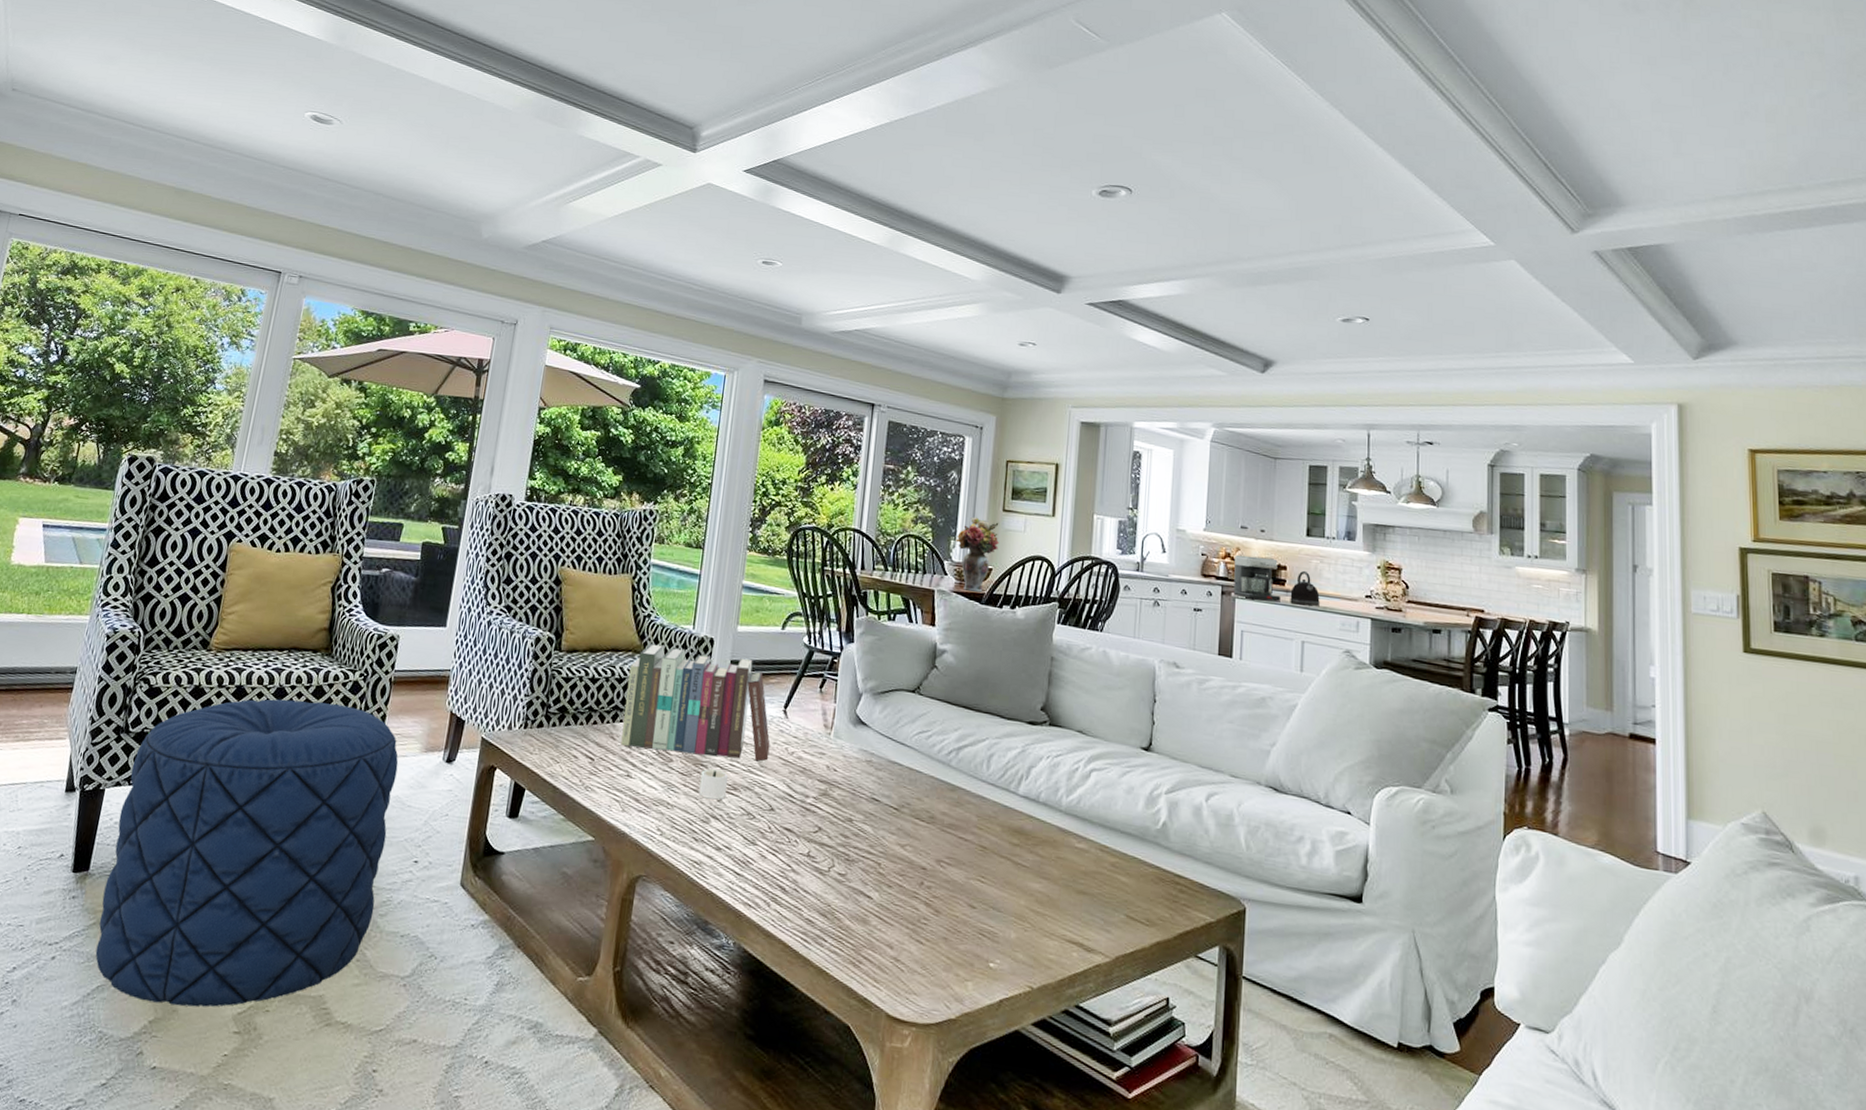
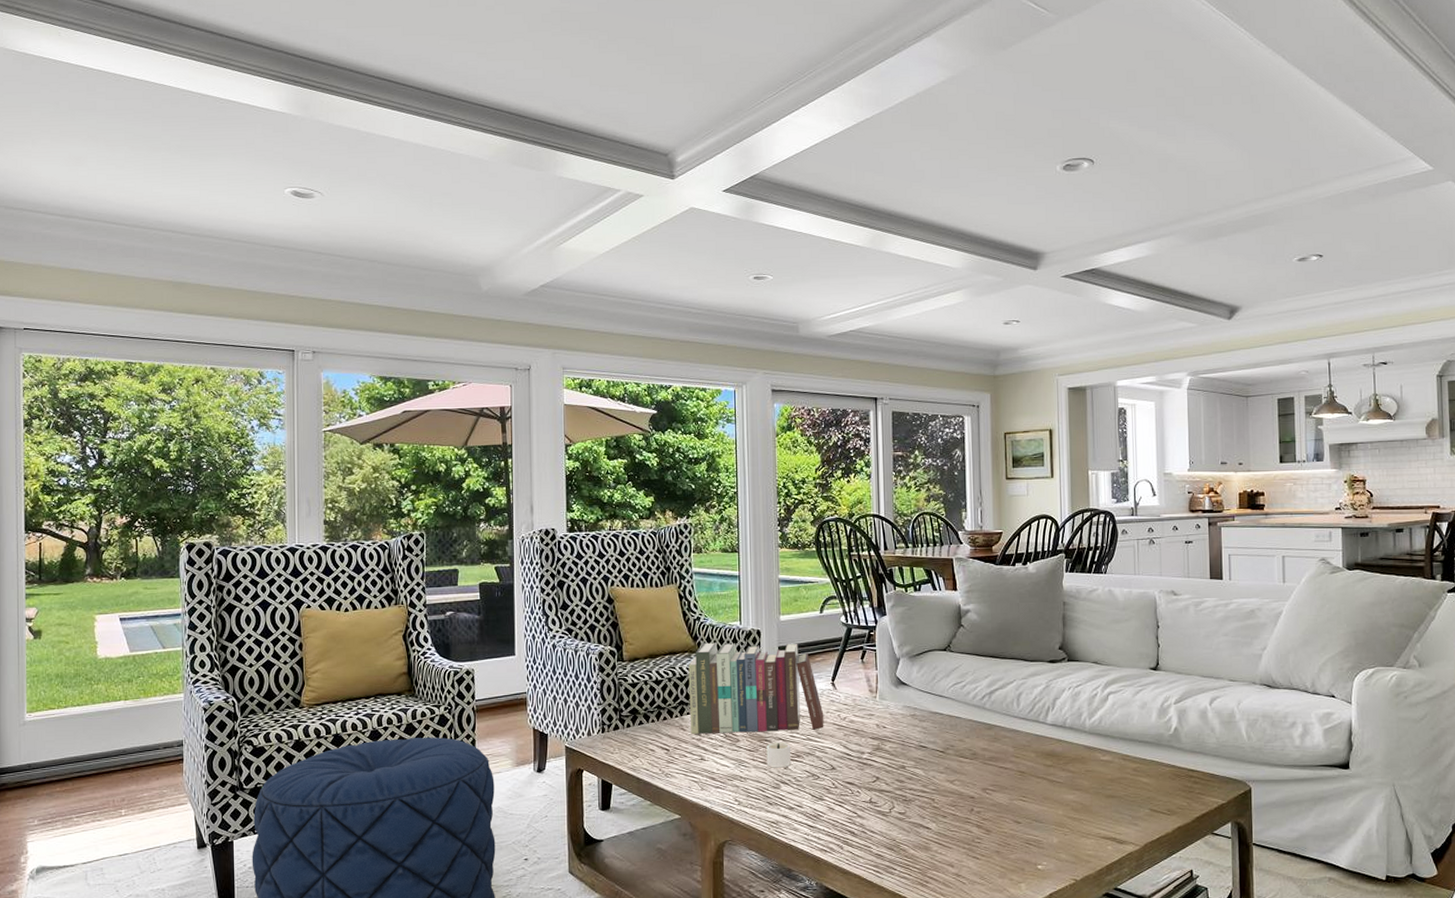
flower arrangement: present [955,517,999,592] -> none [966,488,1006,555]
coffee maker: present [1233,555,1281,602] -> none [1218,487,1261,526]
kettle: present [1290,570,1320,607] -> none [1269,494,1296,525]

